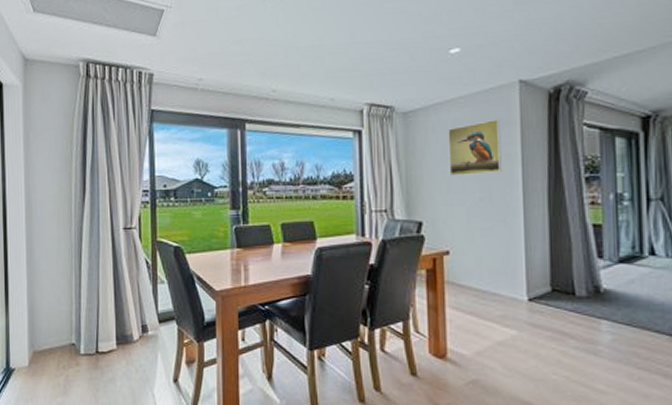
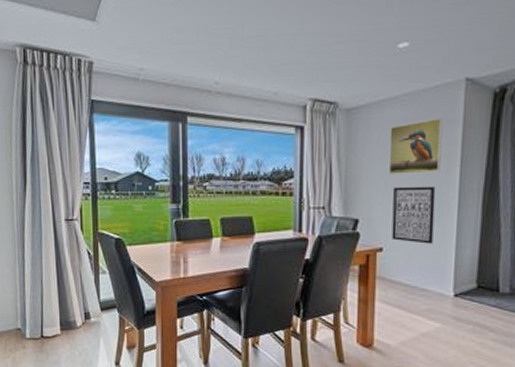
wall art: none [456,187,501,246] -> present [391,186,436,244]

